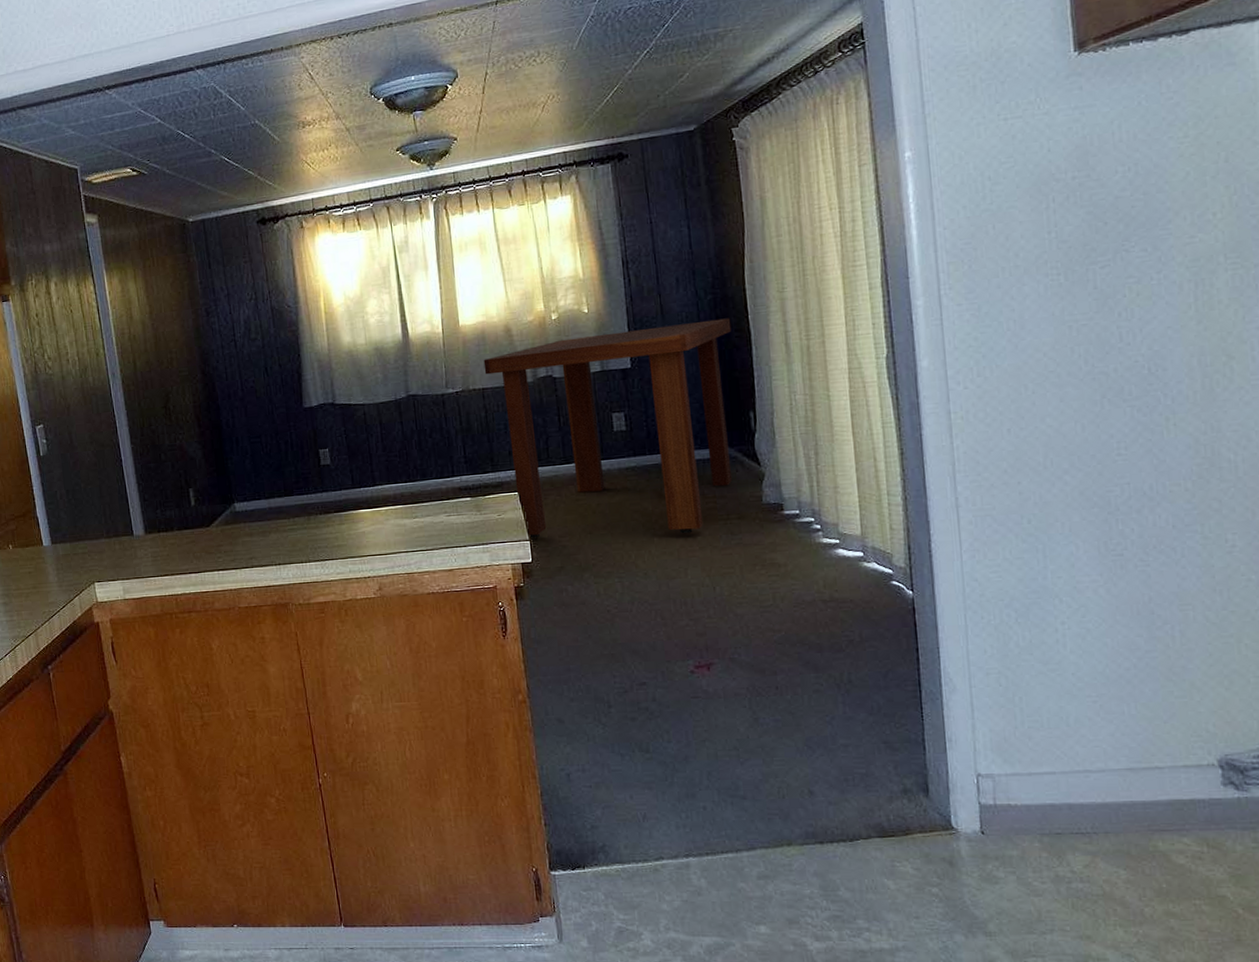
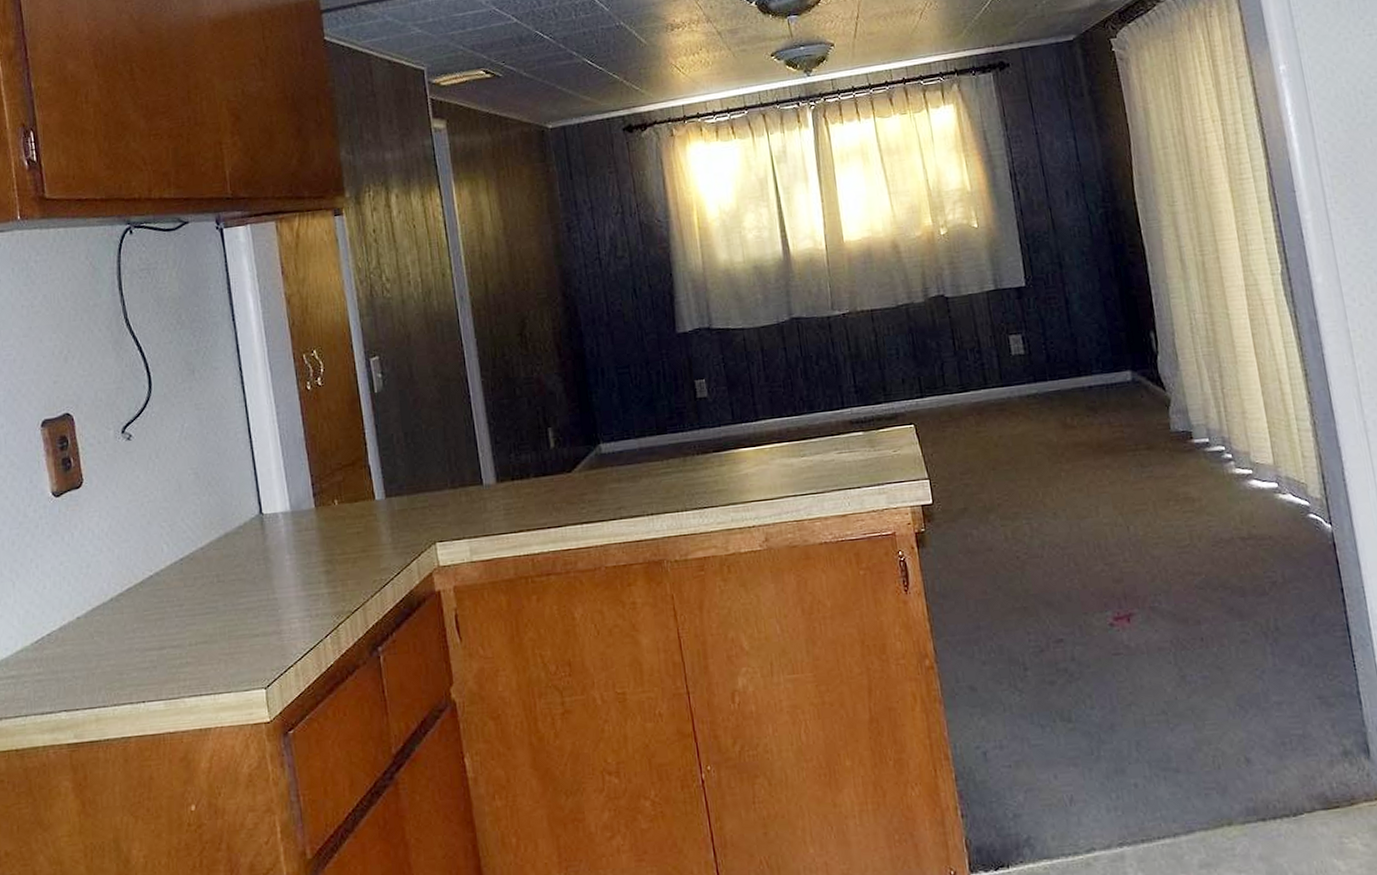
dining table: present [483,318,733,539] -> none [870,233,1139,477]

